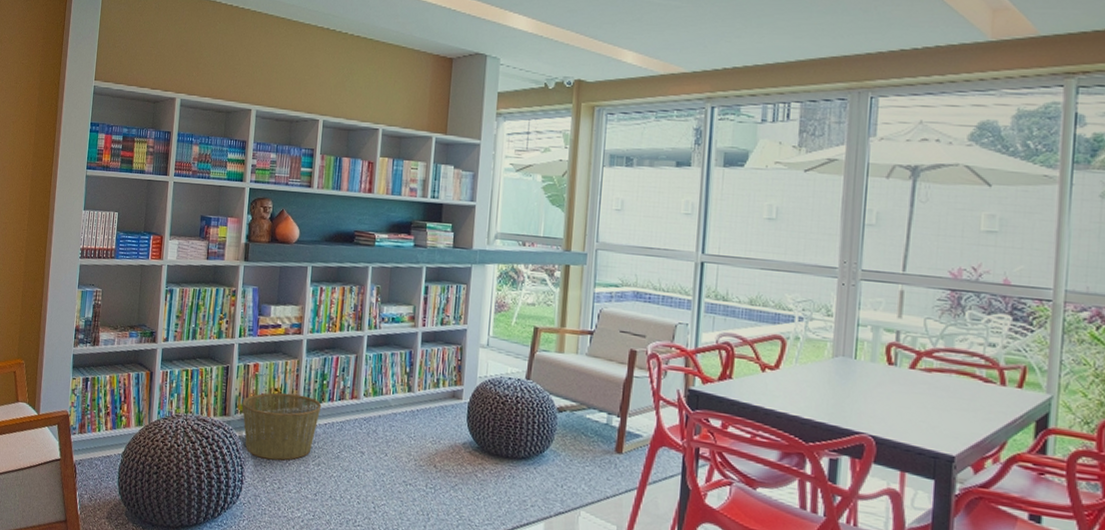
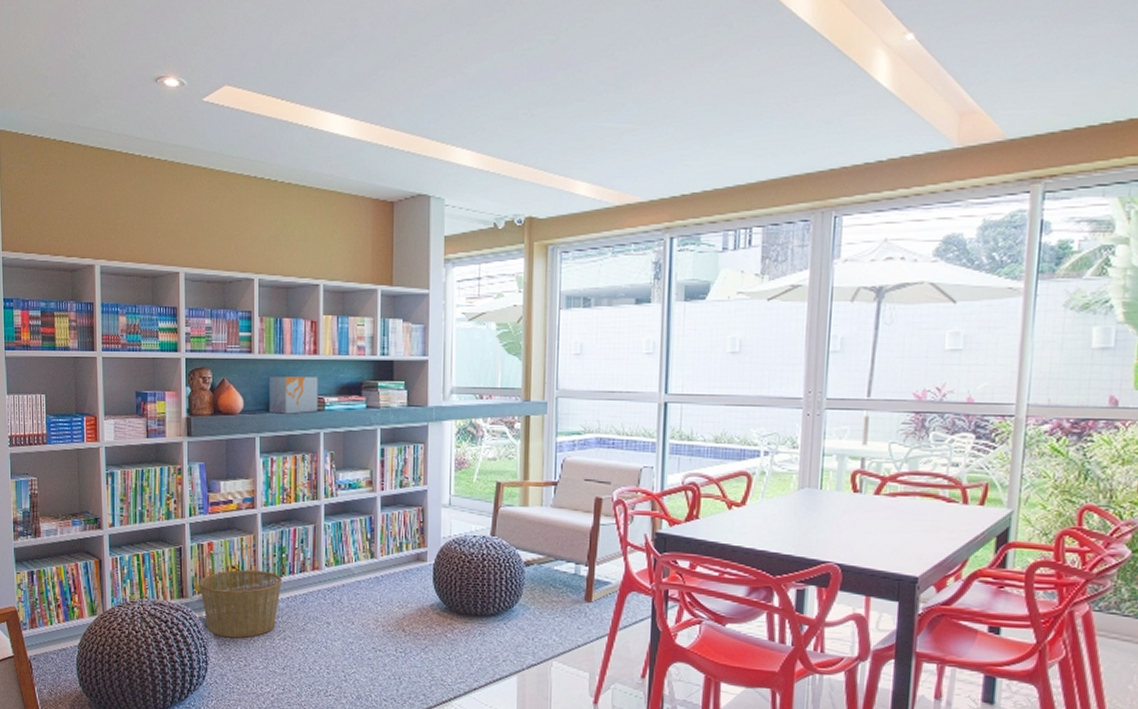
decorative box: none [323,210,371,248] -> present [269,376,318,414]

